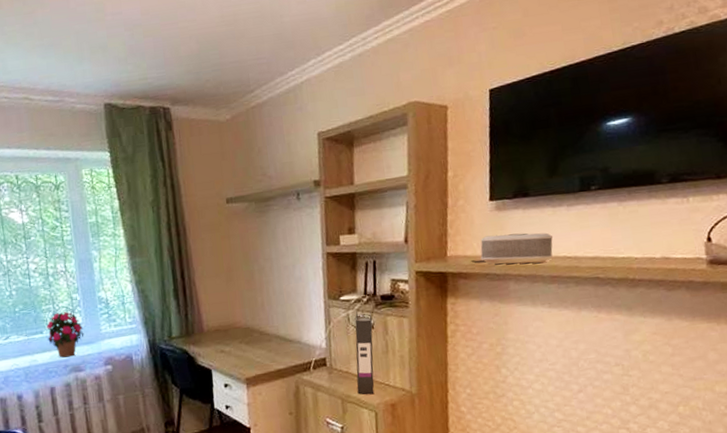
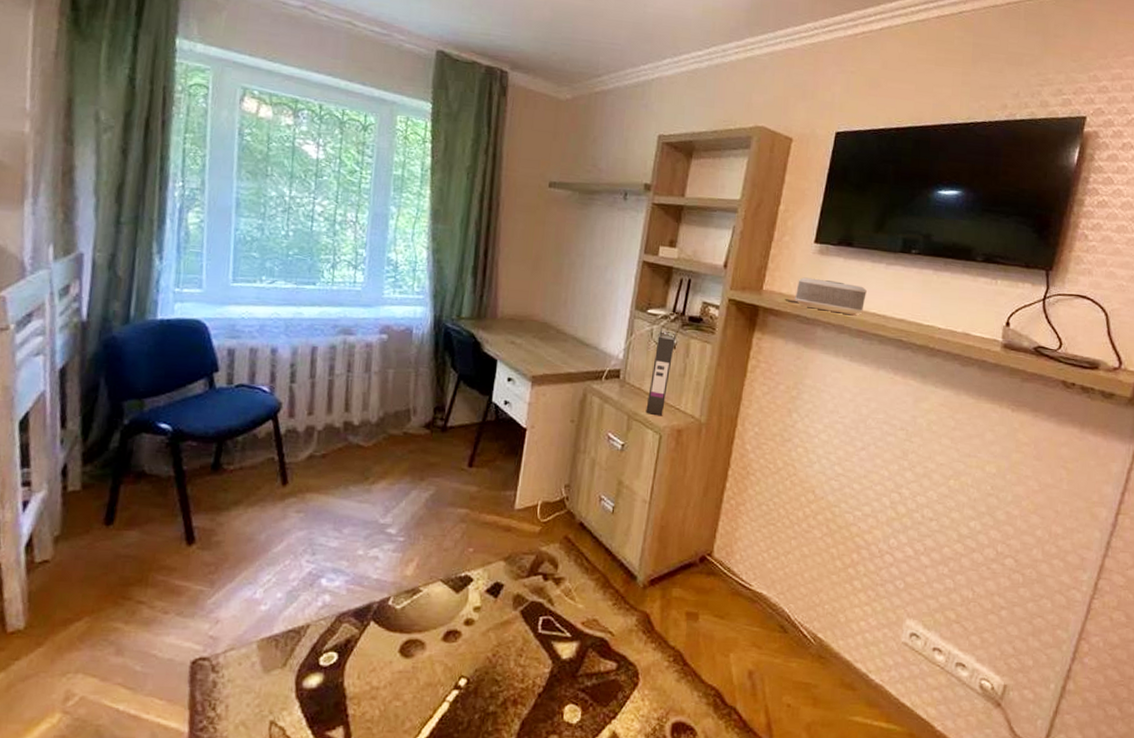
potted flower: present [47,311,84,358] -> none [320,264,364,317]

